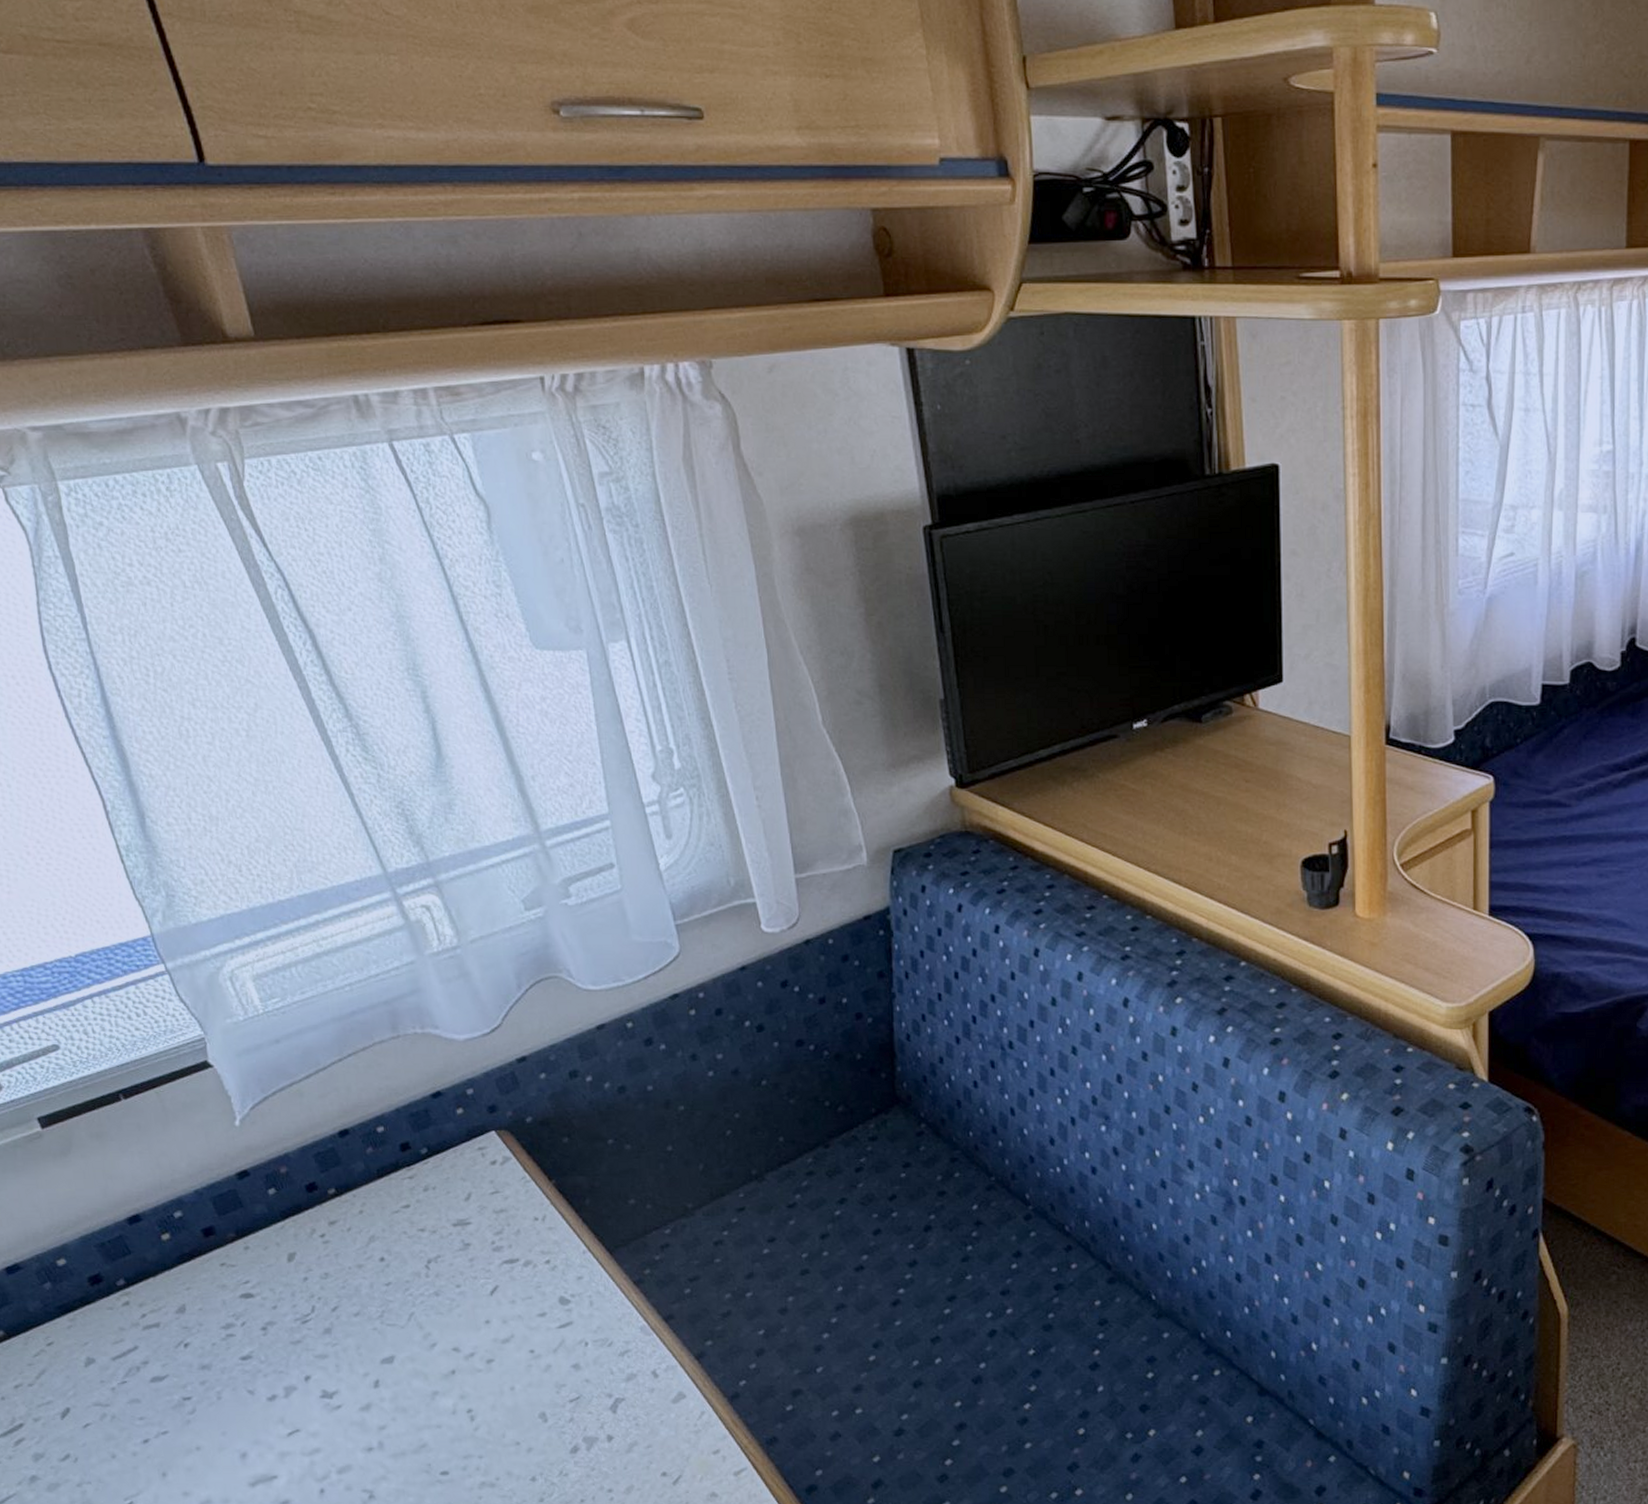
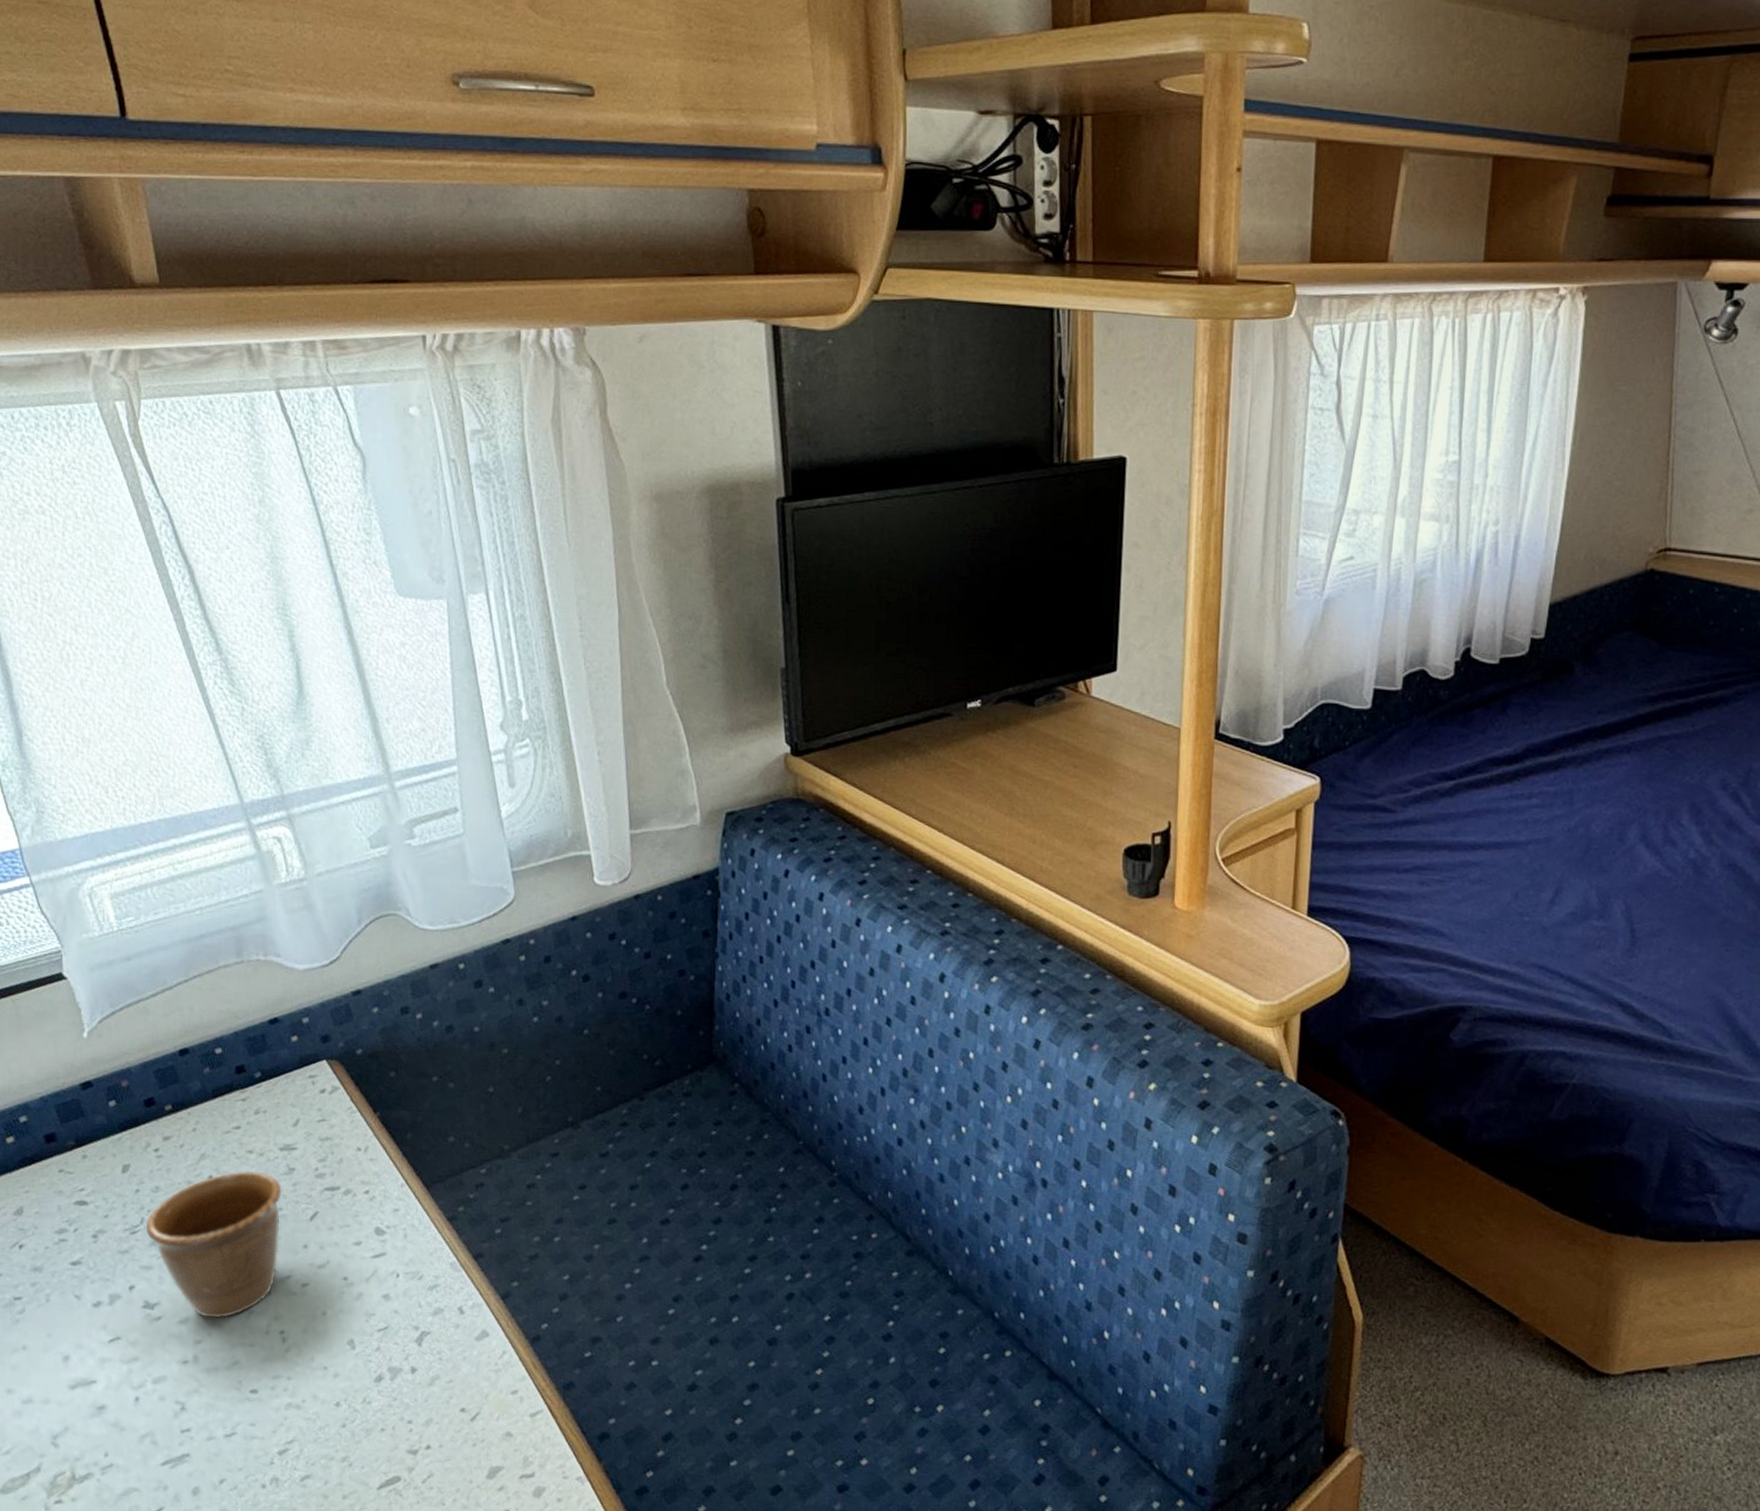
mug: none [316,1249,461,1402] -> present [145,1171,282,1319]

